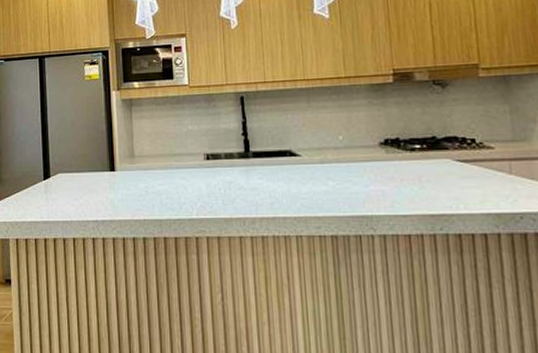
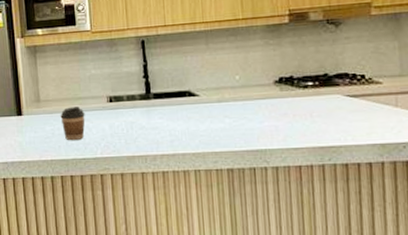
coffee cup: none [155,163,181,200] -> present [60,106,85,141]

